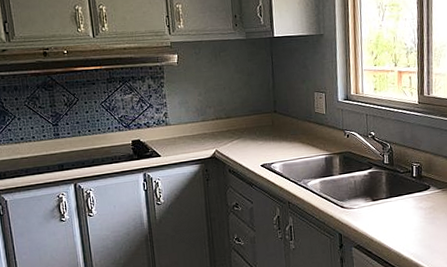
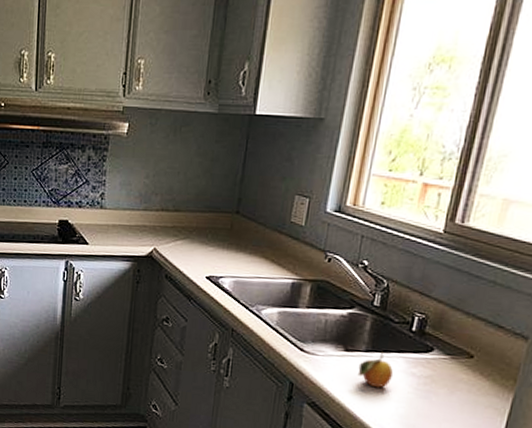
fruit: none [384,196,409,224] -> present [357,351,394,388]

